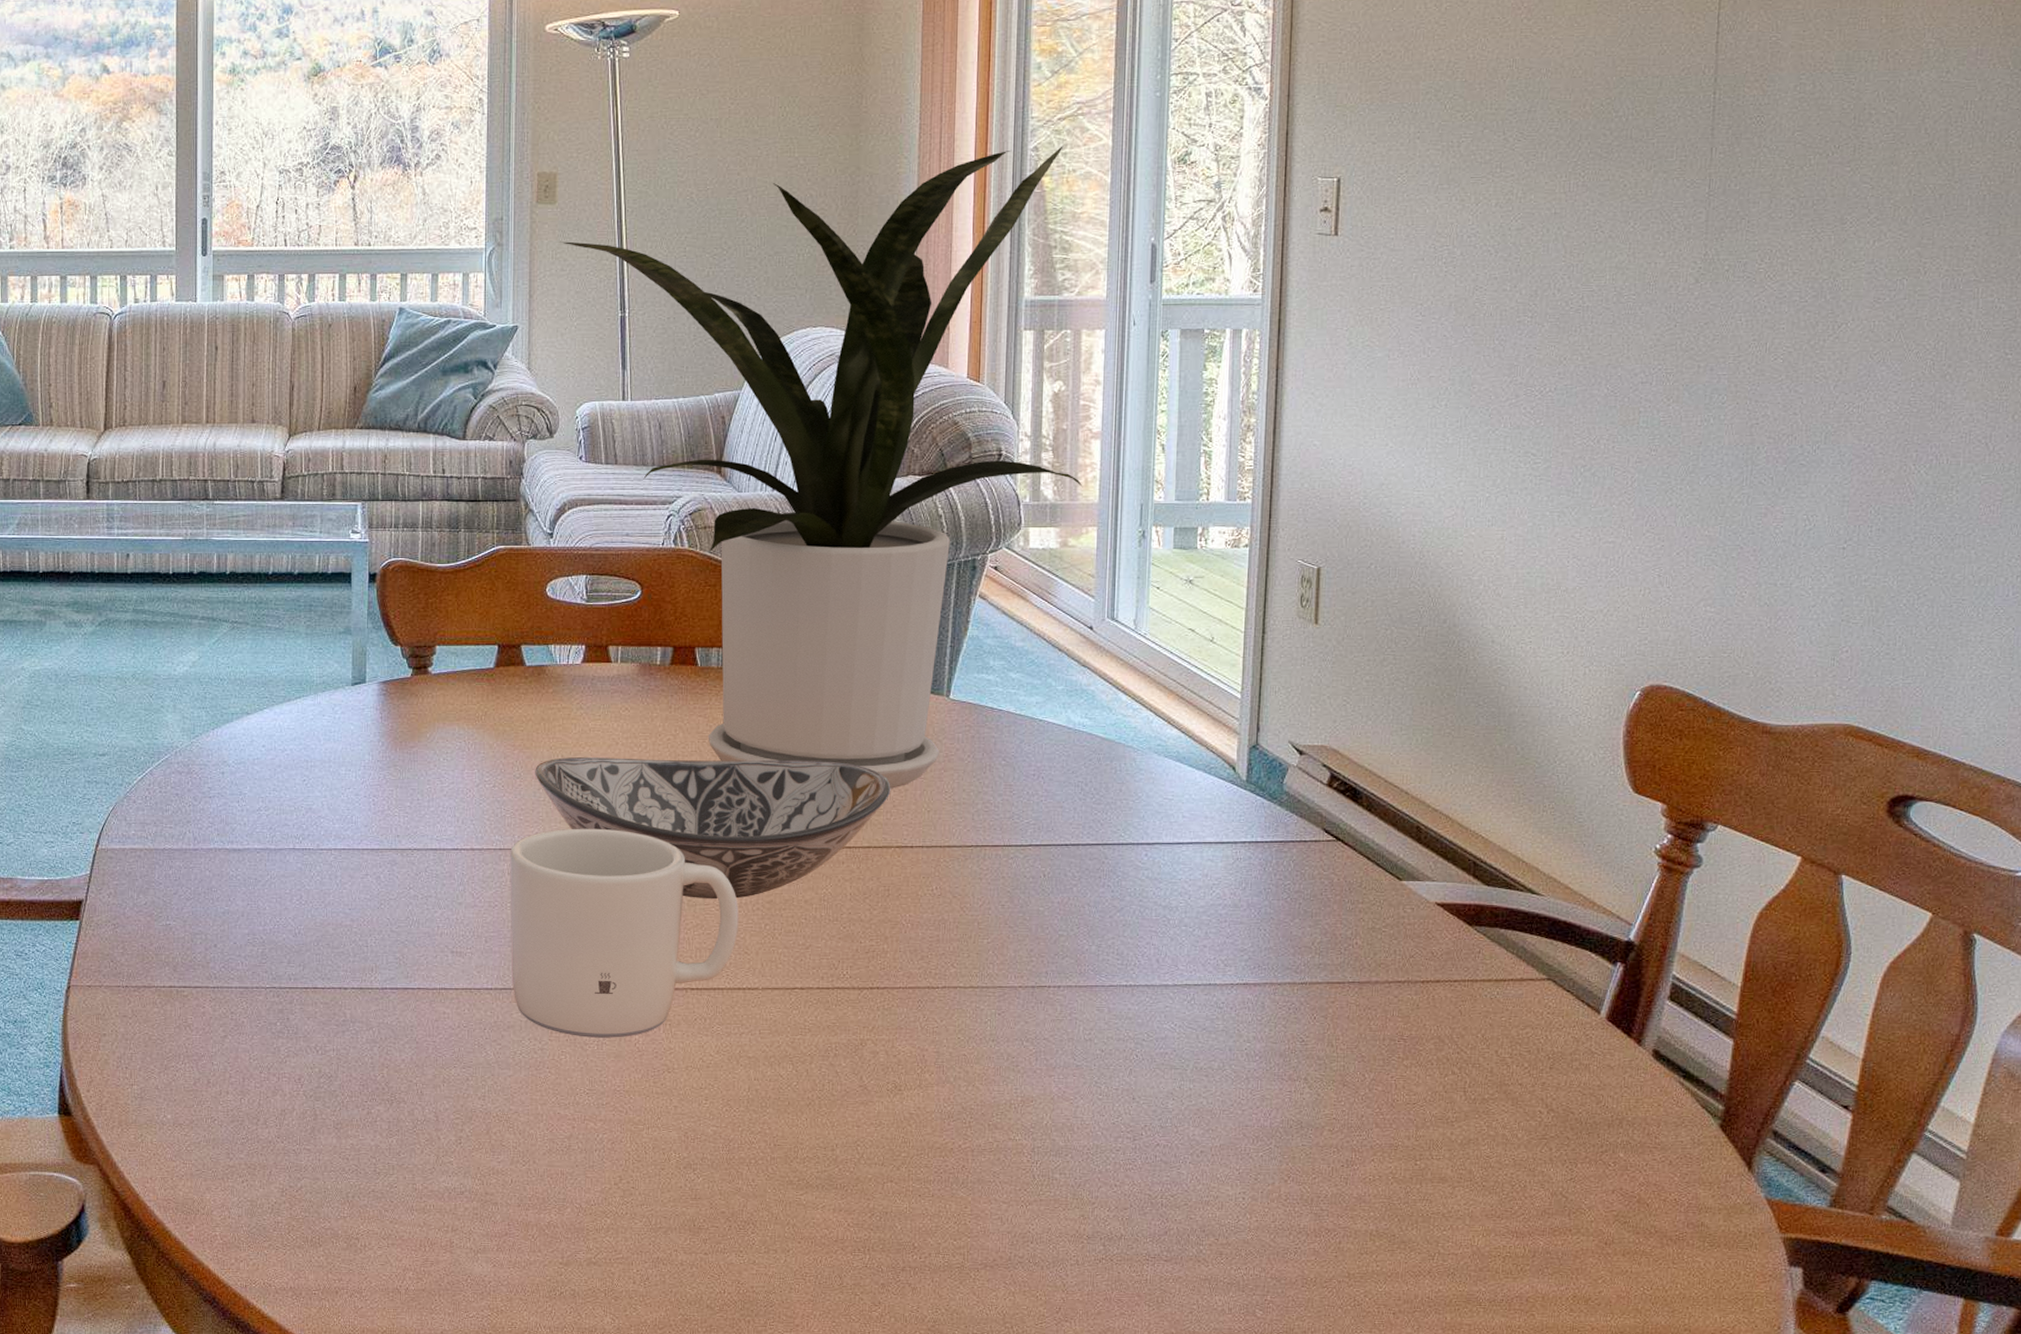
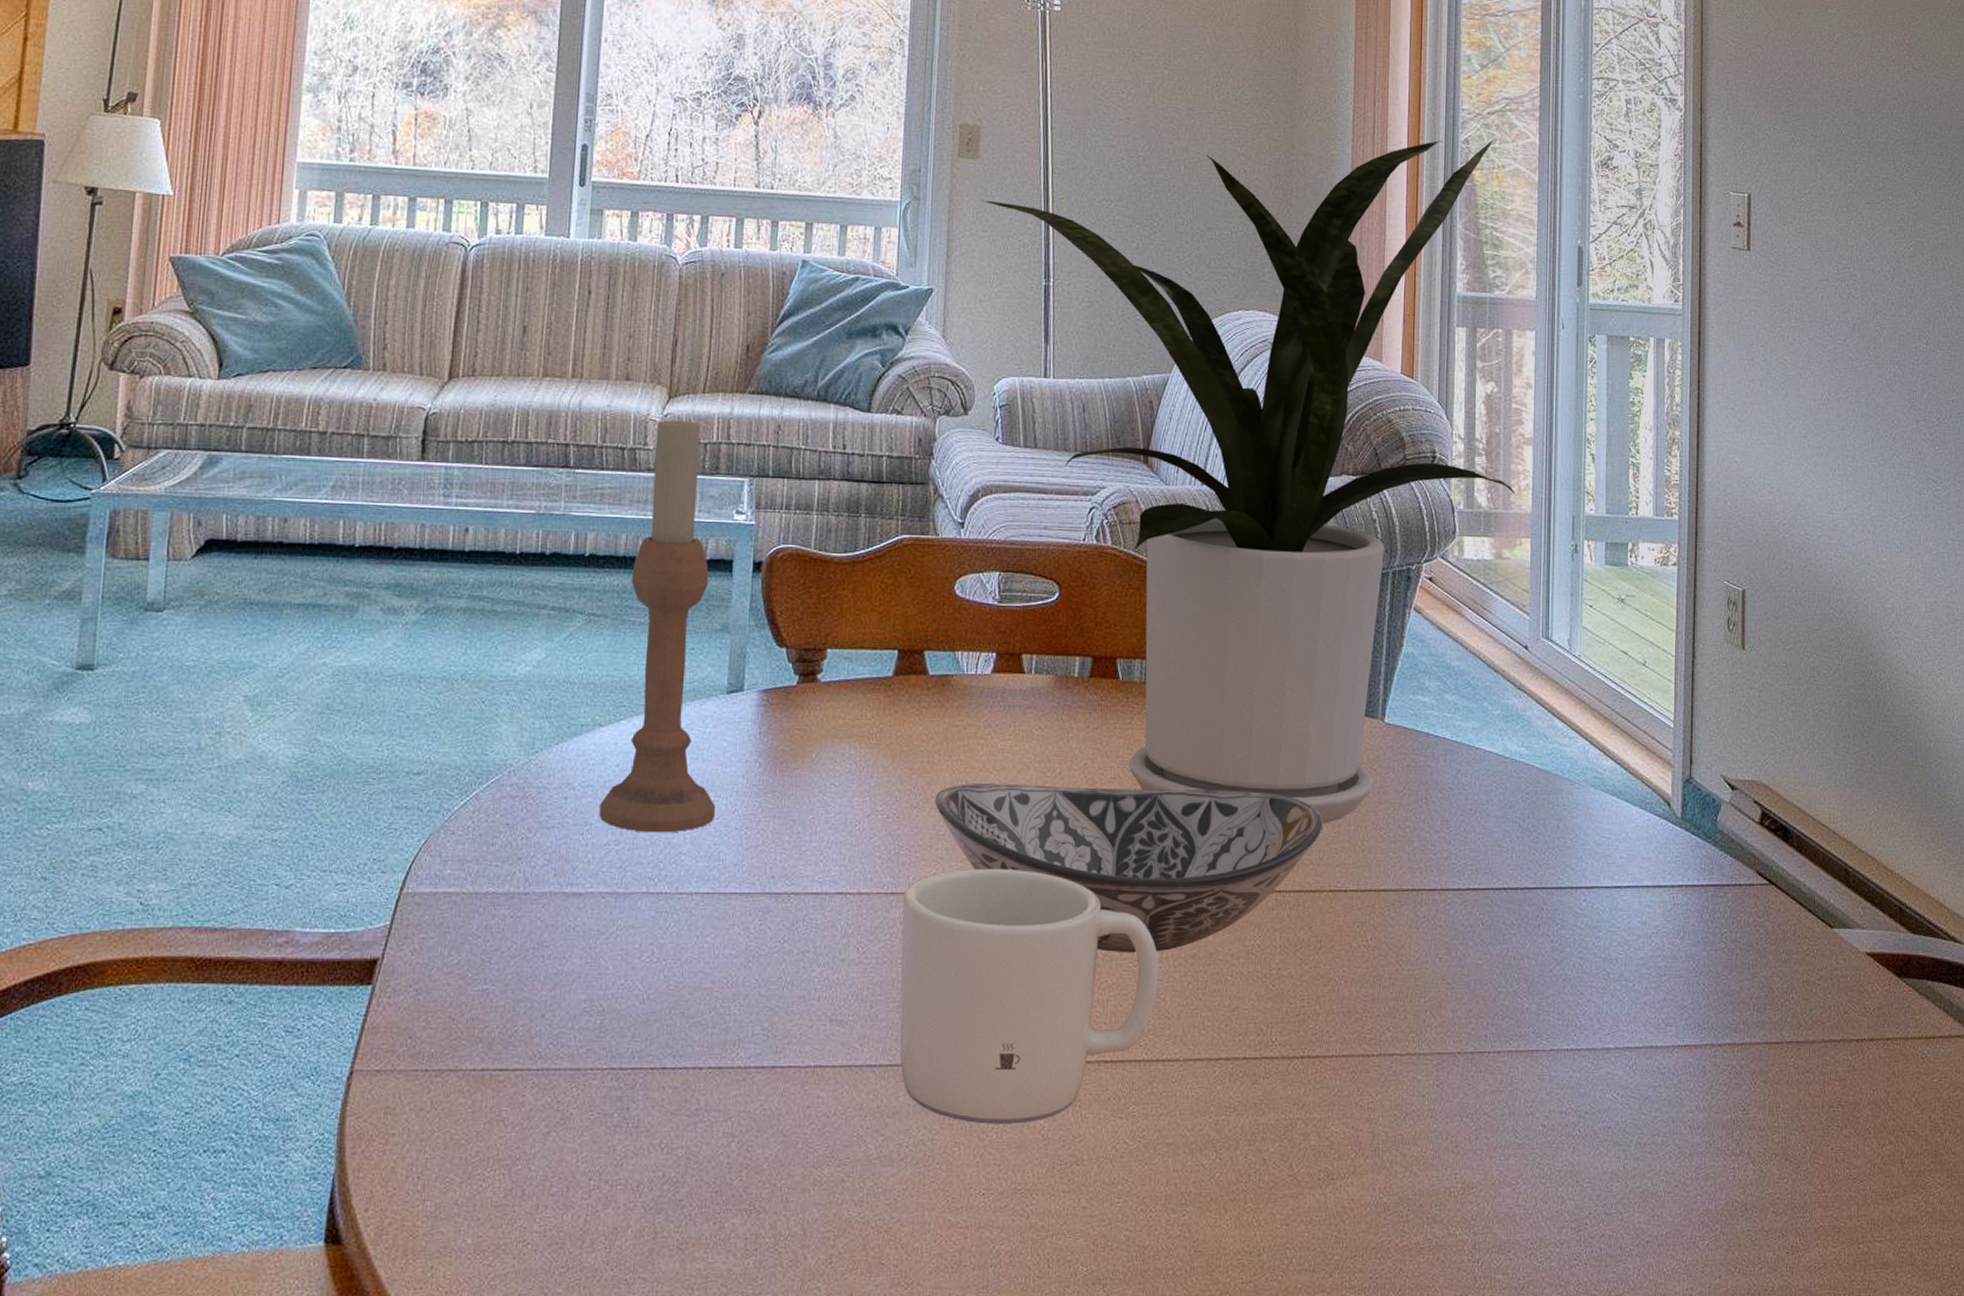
candlestick: none [251,450,346,801] -> present [599,415,715,833]

